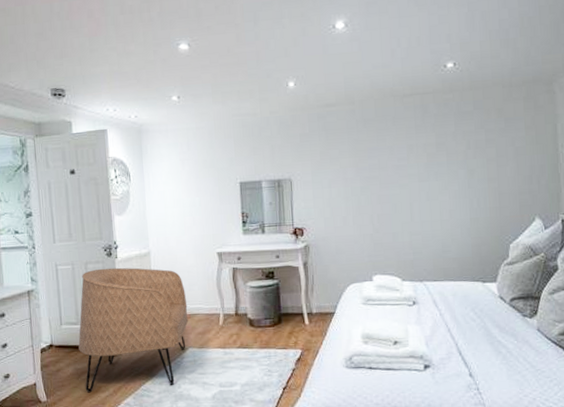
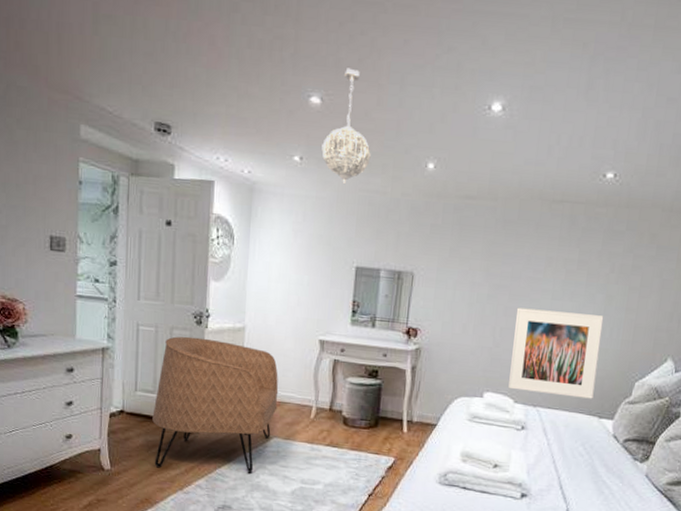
pendant light: none [195,15,238,112] -> present [322,68,371,183]
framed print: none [388,189,474,269] -> present [508,307,604,399]

